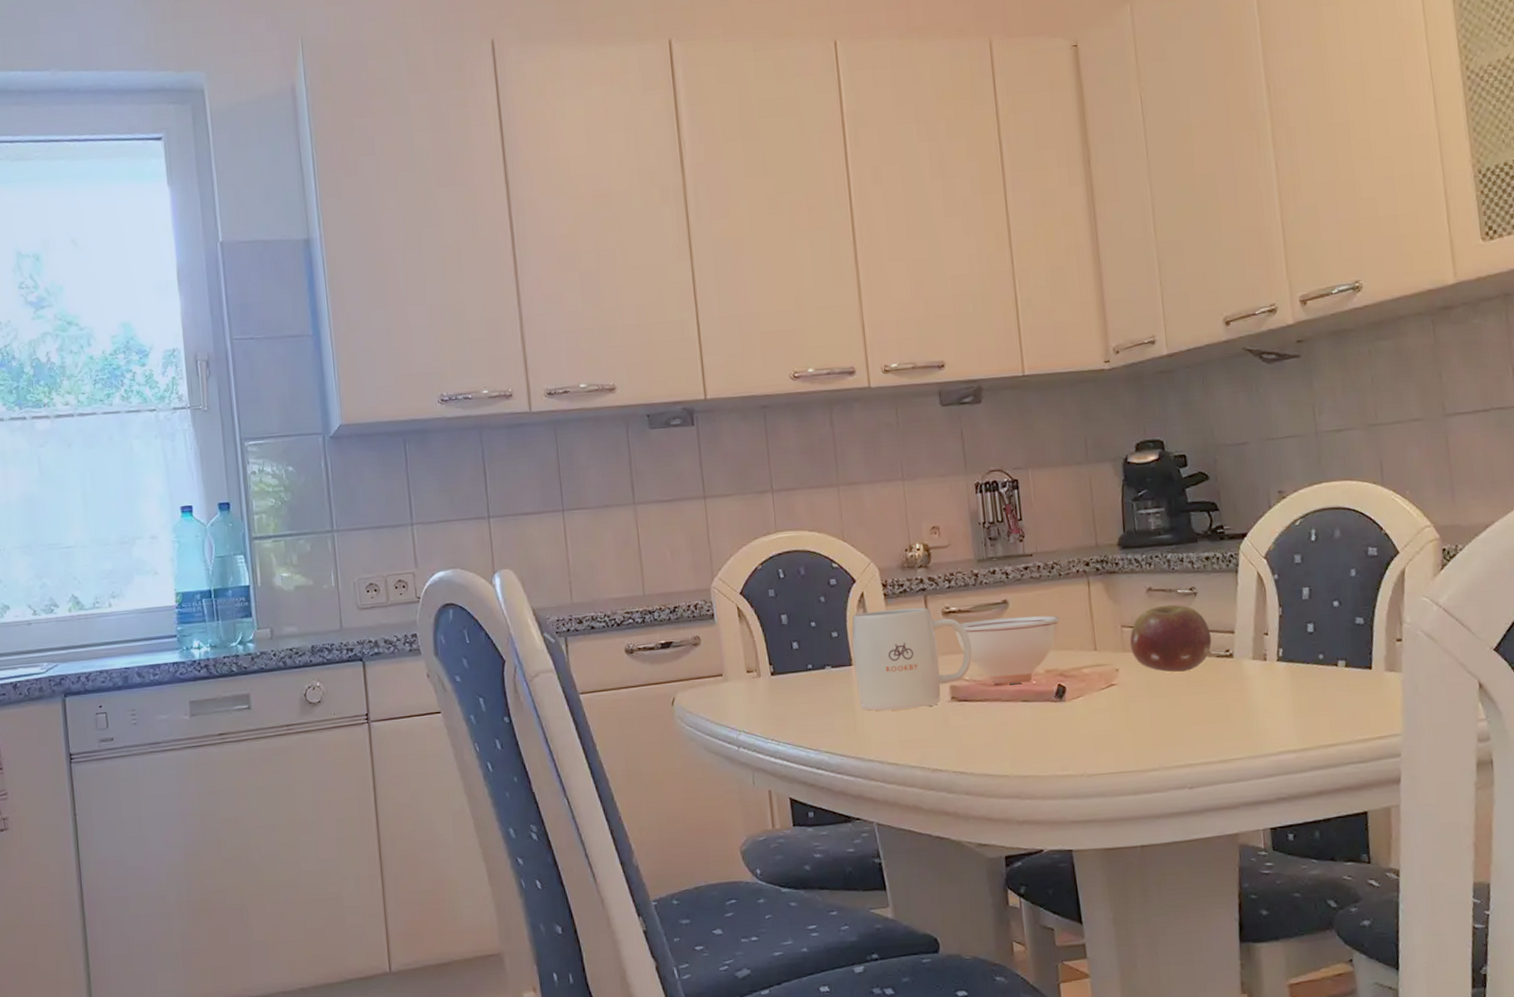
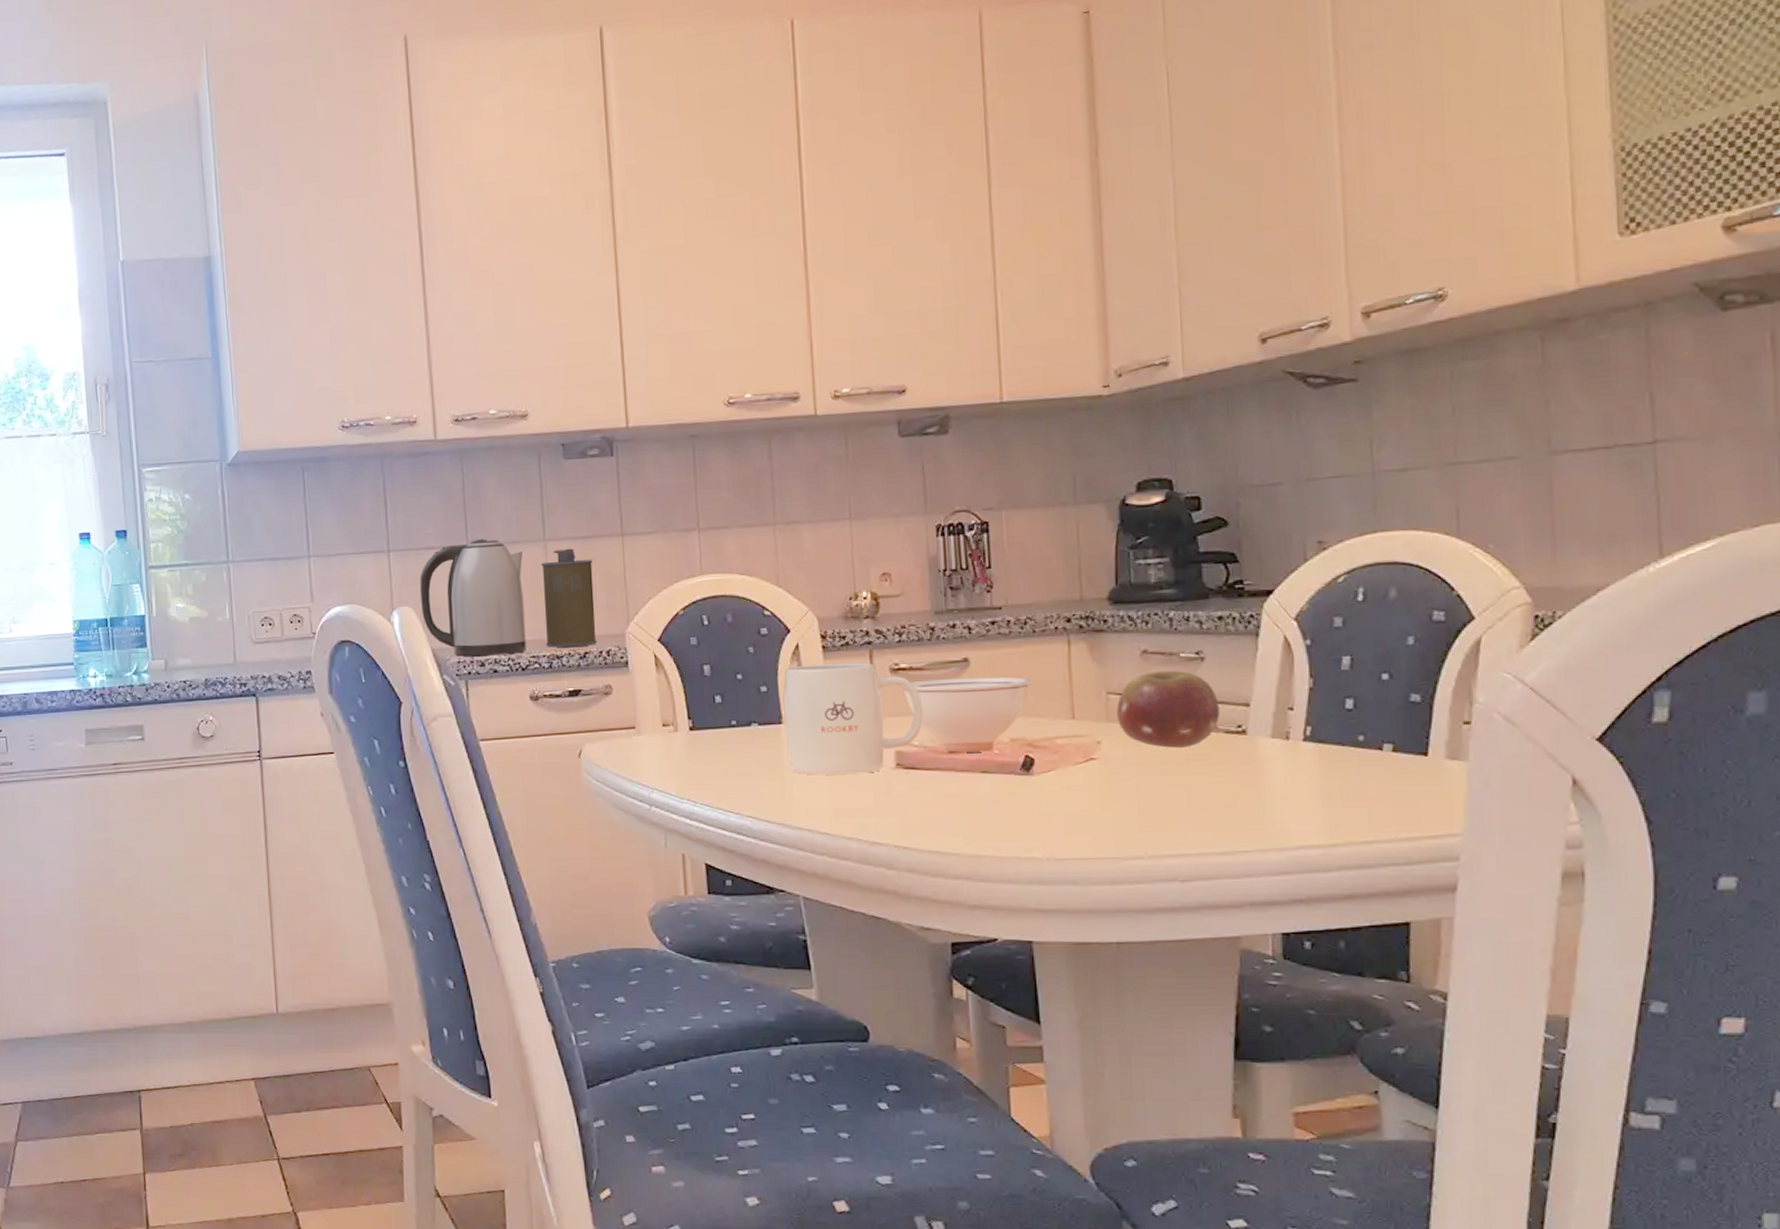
kettle: none [519,503,621,615] -> present [419,538,527,657]
canister: none [632,510,685,604] -> present [541,548,598,648]

